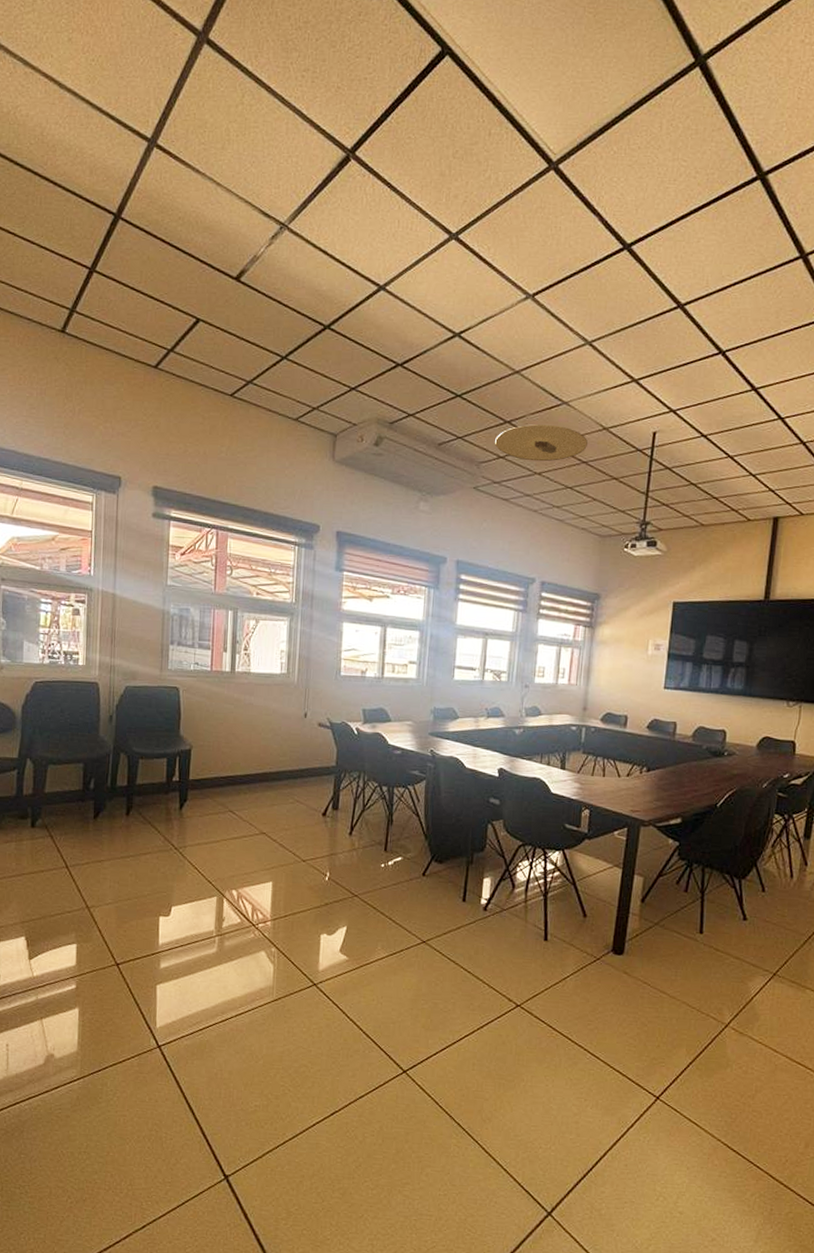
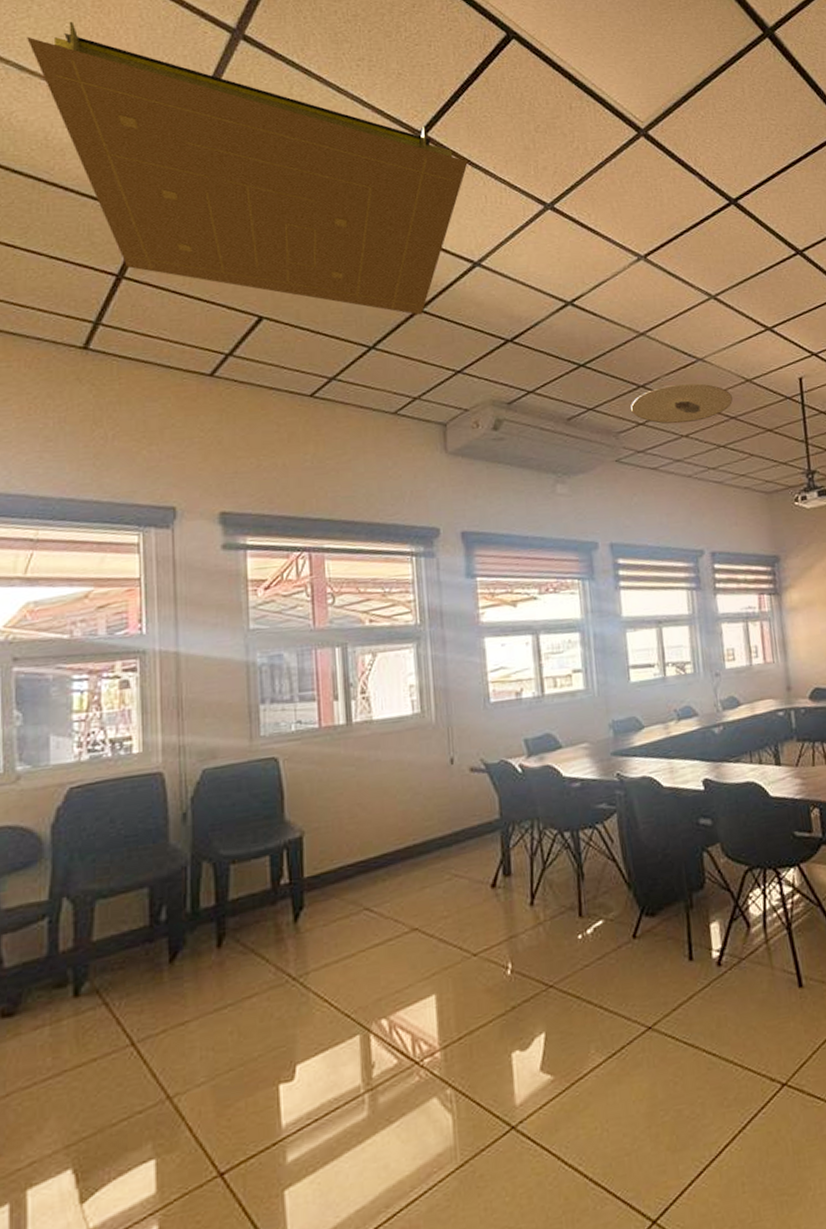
light panel: none [31,17,388,332] -> present [27,21,468,315]

